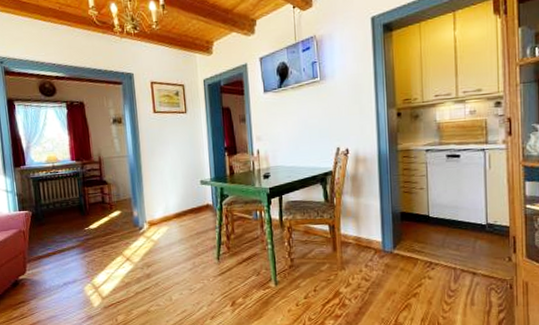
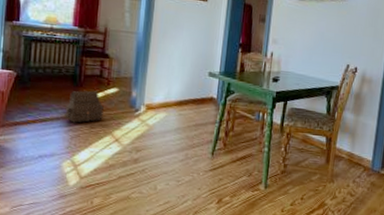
satchel: none [78,216,112,249] -> present [64,90,105,123]

